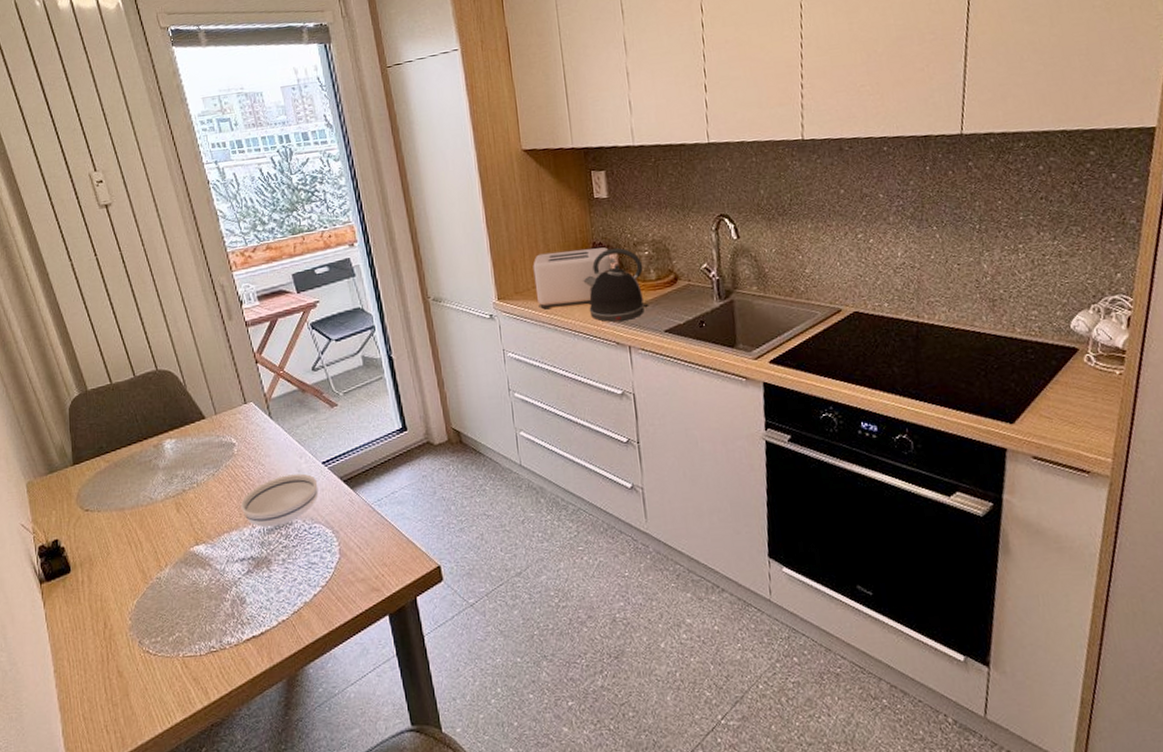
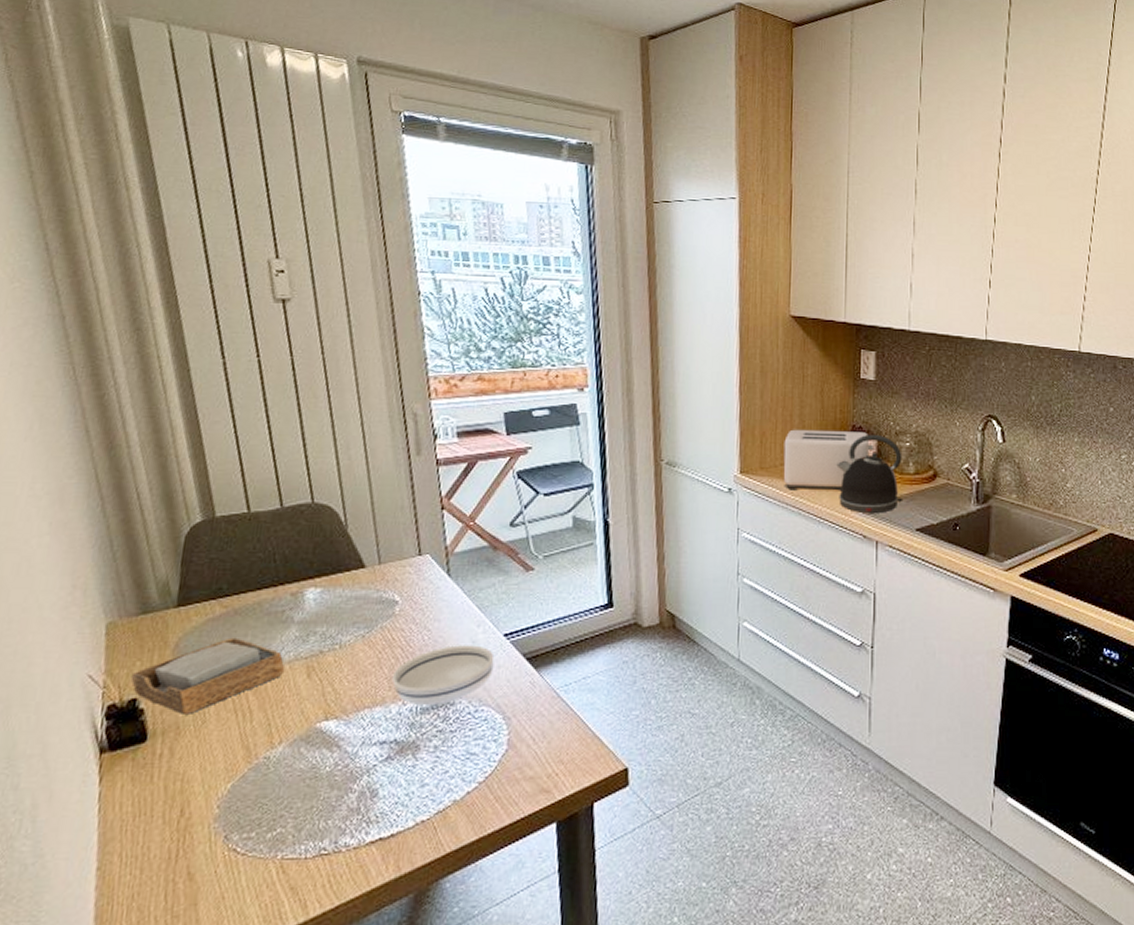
napkin holder: none [50,485,160,549] -> present [131,637,285,714]

